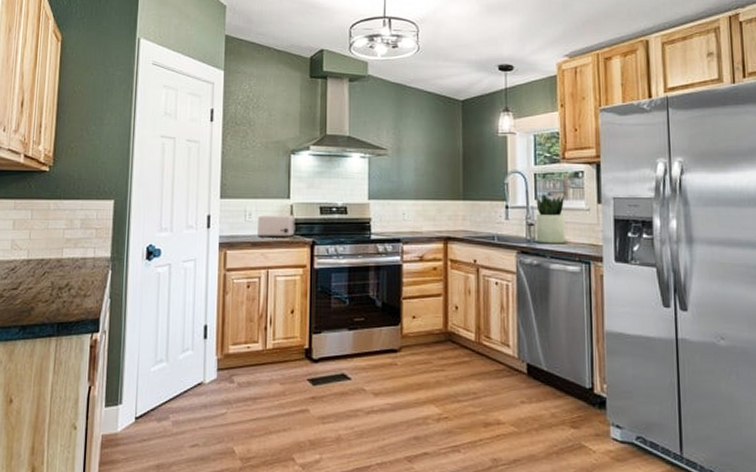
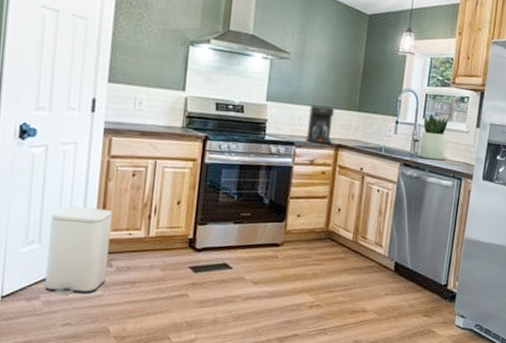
pedal bin: none [173,322,231,414] -> present [45,206,112,295]
toaster: present [256,215,295,238] -> none [146,104,189,131]
coffee maker: none [412,198,439,238] -> present [305,105,335,145]

